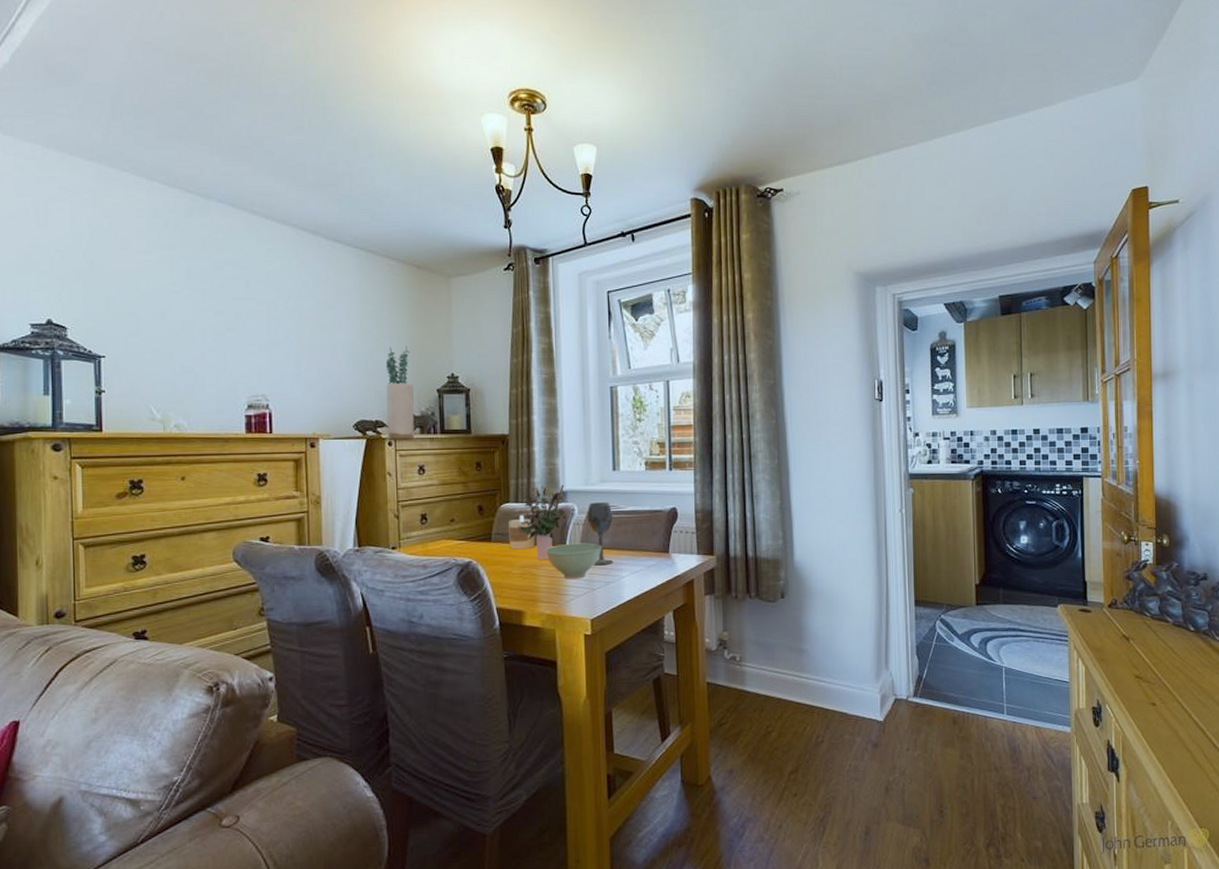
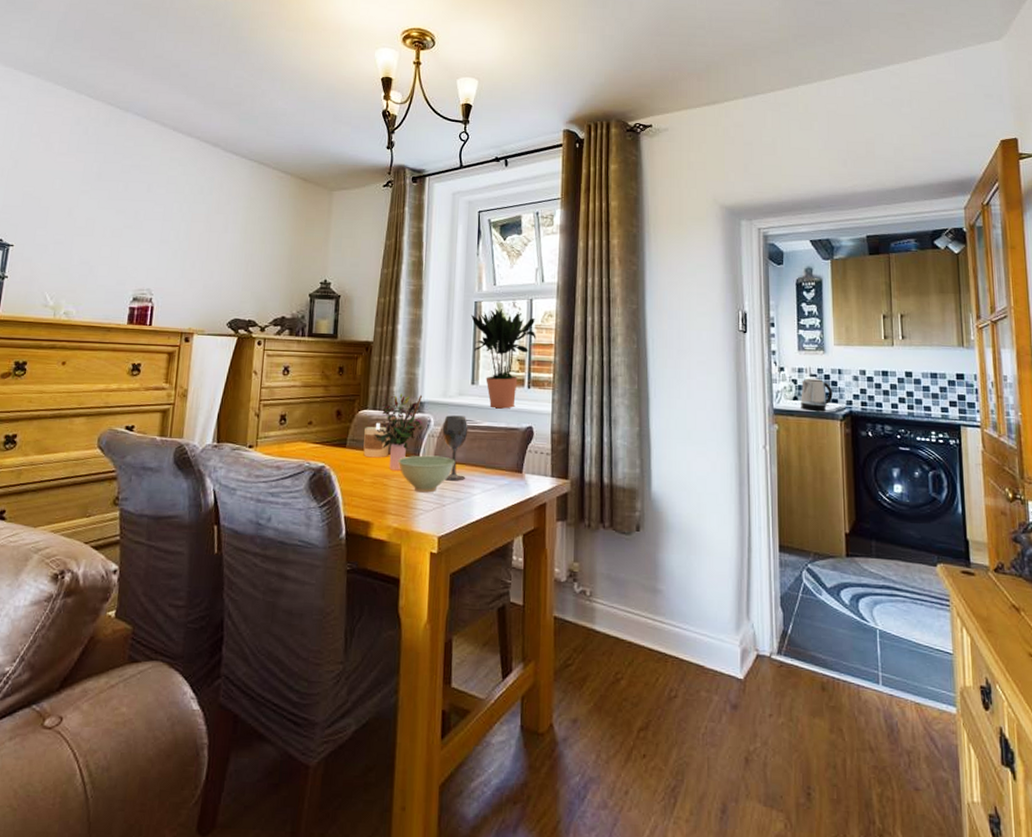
vase: present [385,346,414,441] -> none [257,251,288,342]
potted plant: none [608,392,675,493] -> present [471,308,536,409]
kettle: none [935,441,965,474] -> present [801,377,833,412]

